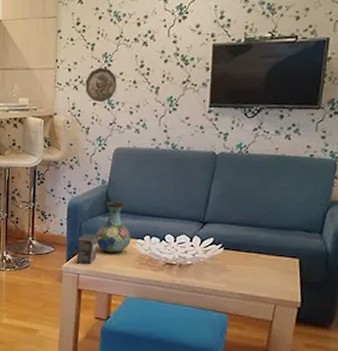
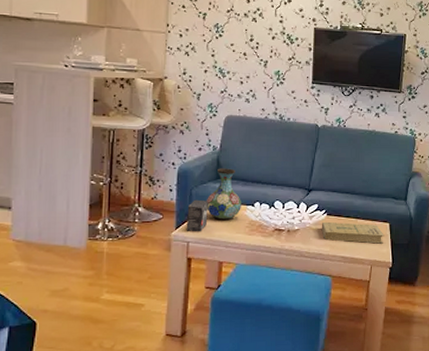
decorative plate: present [85,68,117,103] -> none [196,37,228,70]
book: none [217,256,292,282] -> present [321,221,384,244]

